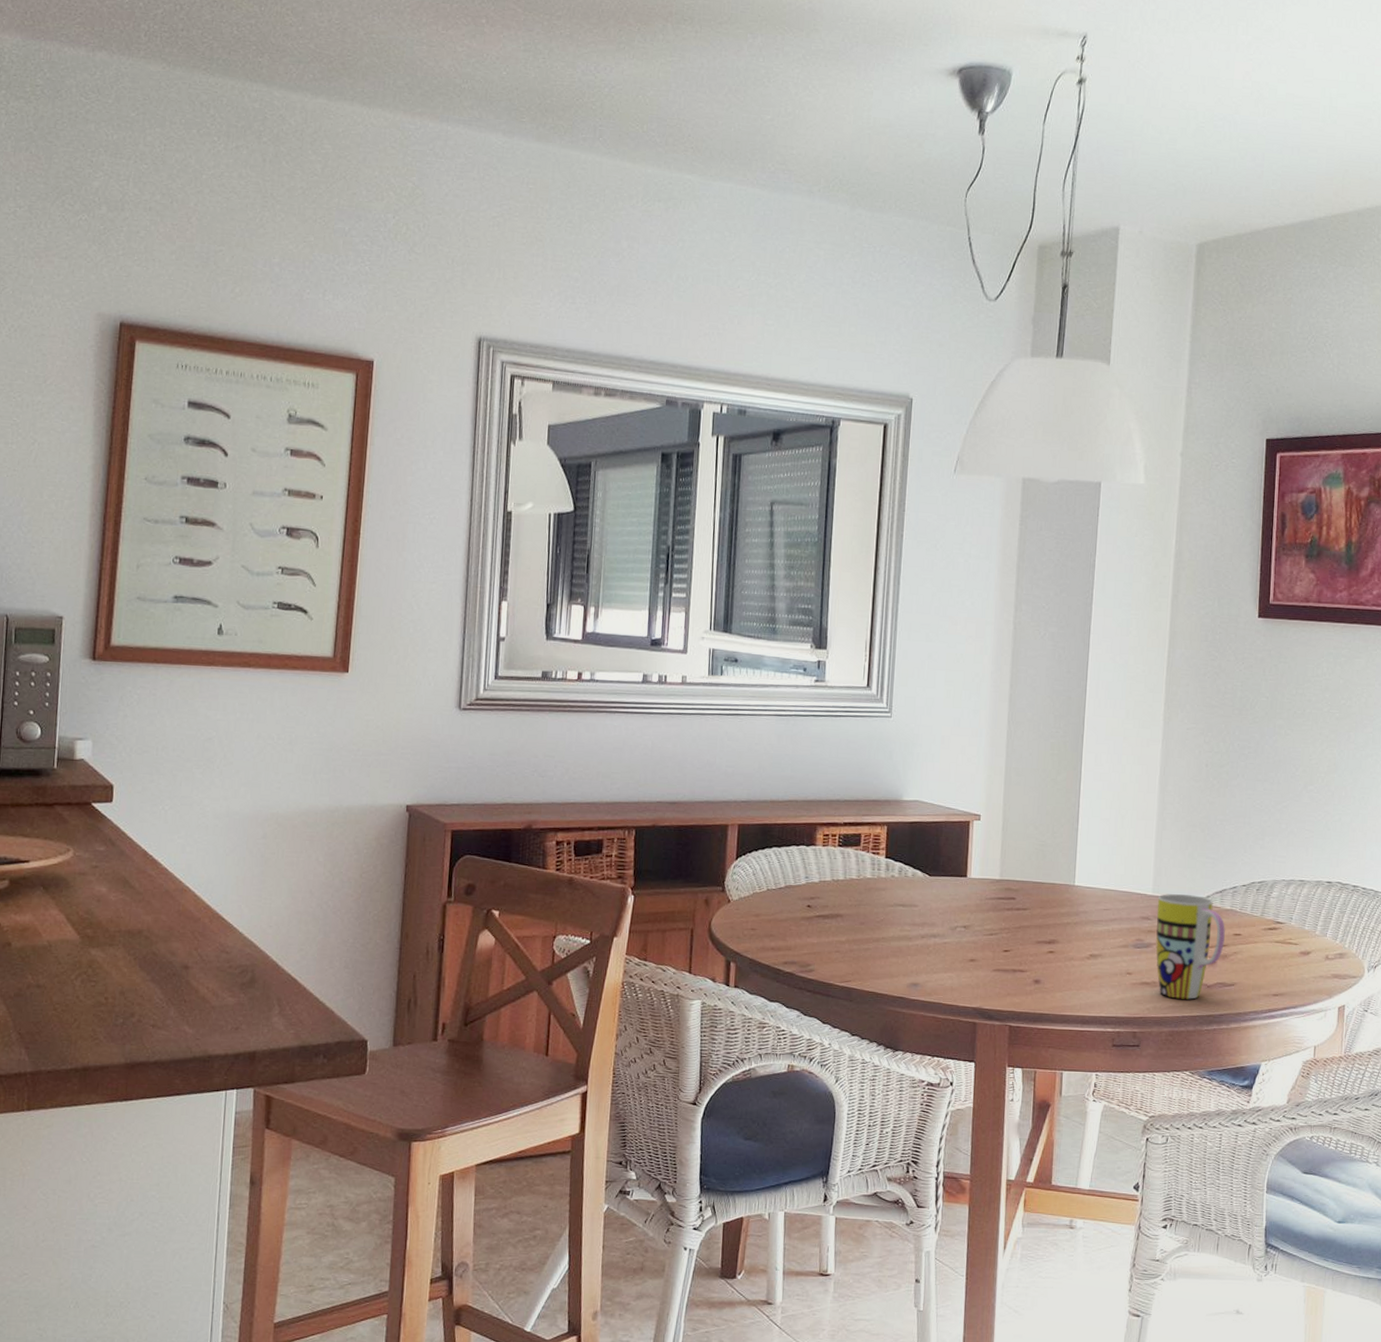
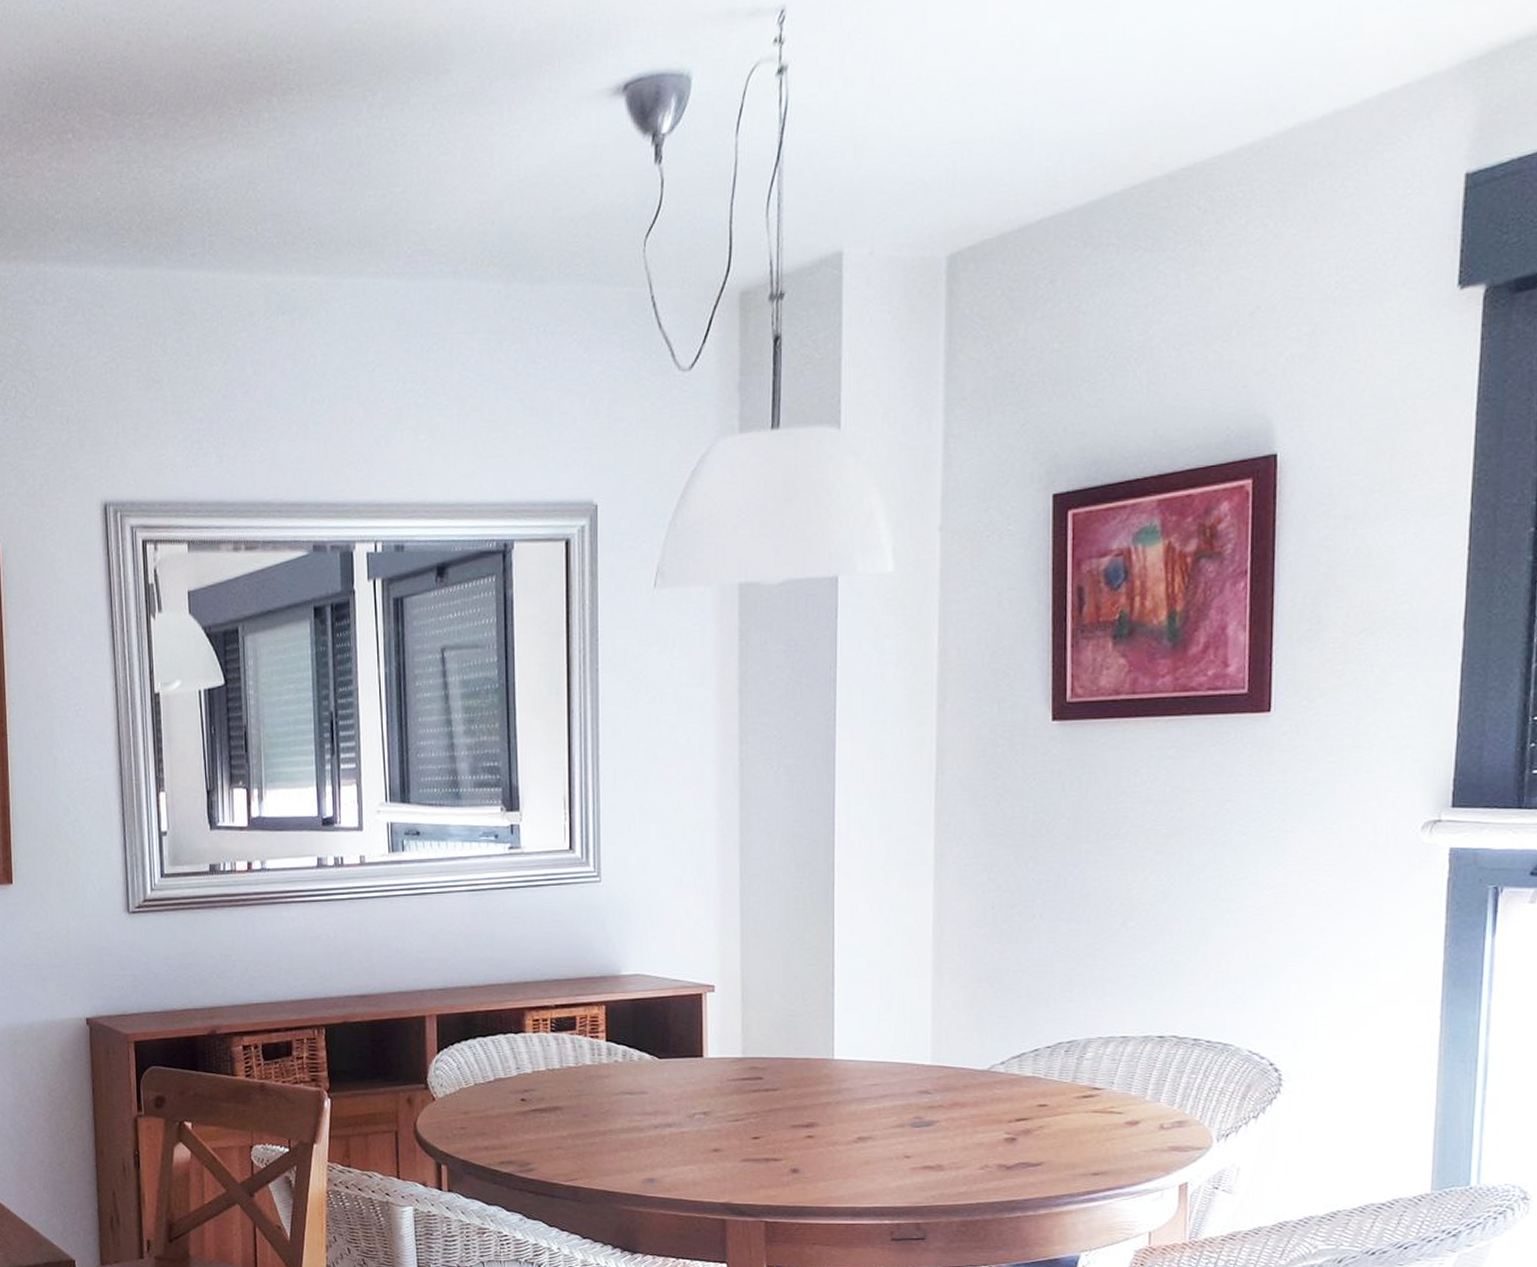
mug: present [1155,894,1225,1000] -> none [938,1062,1026,1184]

